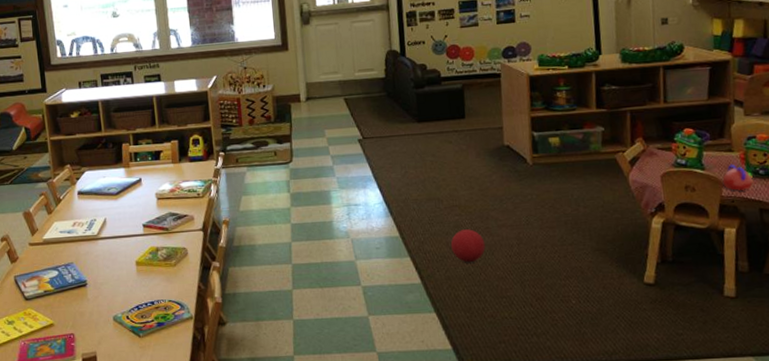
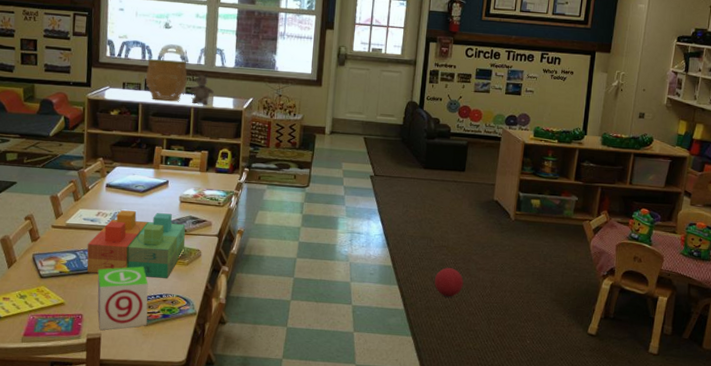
toy blocks: none [67,213,170,288] -> present [87,210,186,278]
toy block: none [82,274,143,347] -> present [97,266,148,330]
basket: none [100,47,145,95] -> present [145,57,188,101]
stuffed animal: none [148,57,175,93] -> present [190,73,215,105]
toy animal: present [722,164,754,191] -> none [664,243,689,267]

